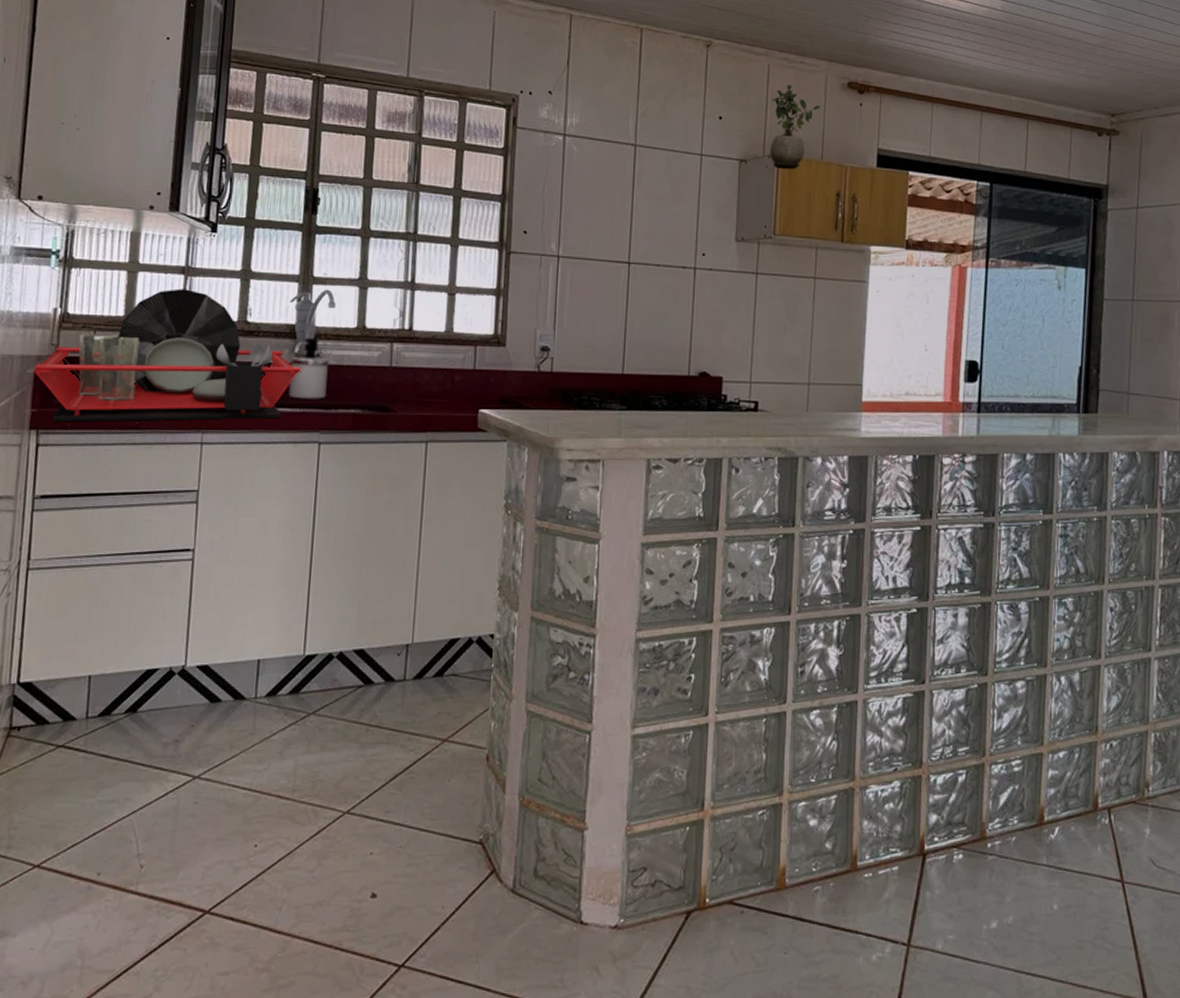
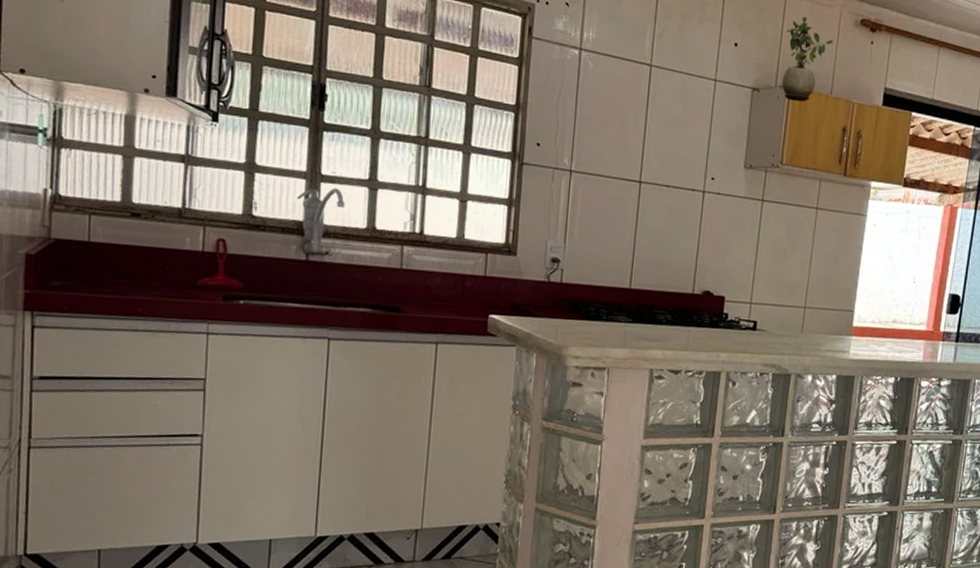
dish rack: present [33,289,302,422] -> none [24,177,310,313]
soap dispenser: present [288,337,330,399] -> none [296,235,339,297]

